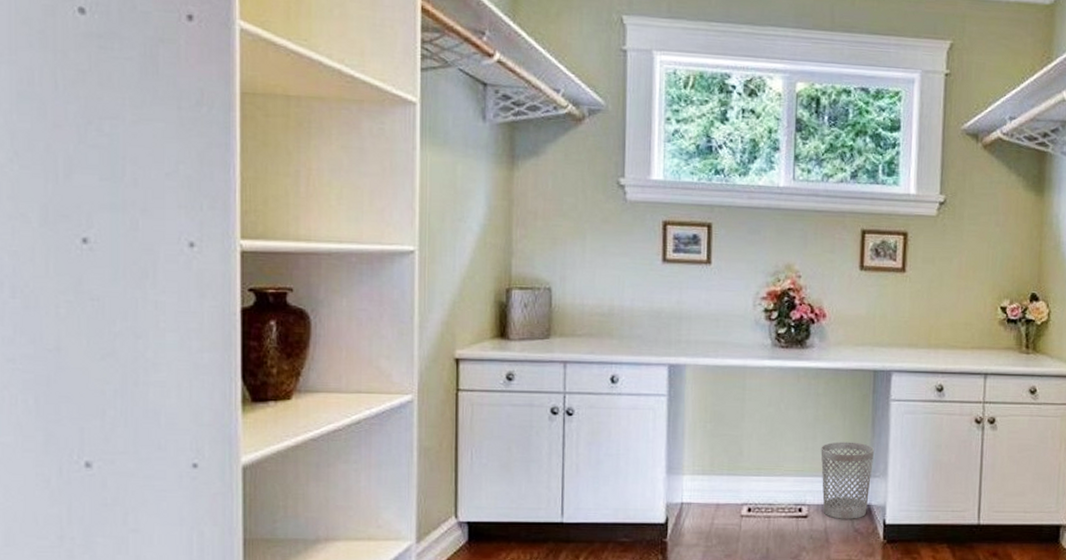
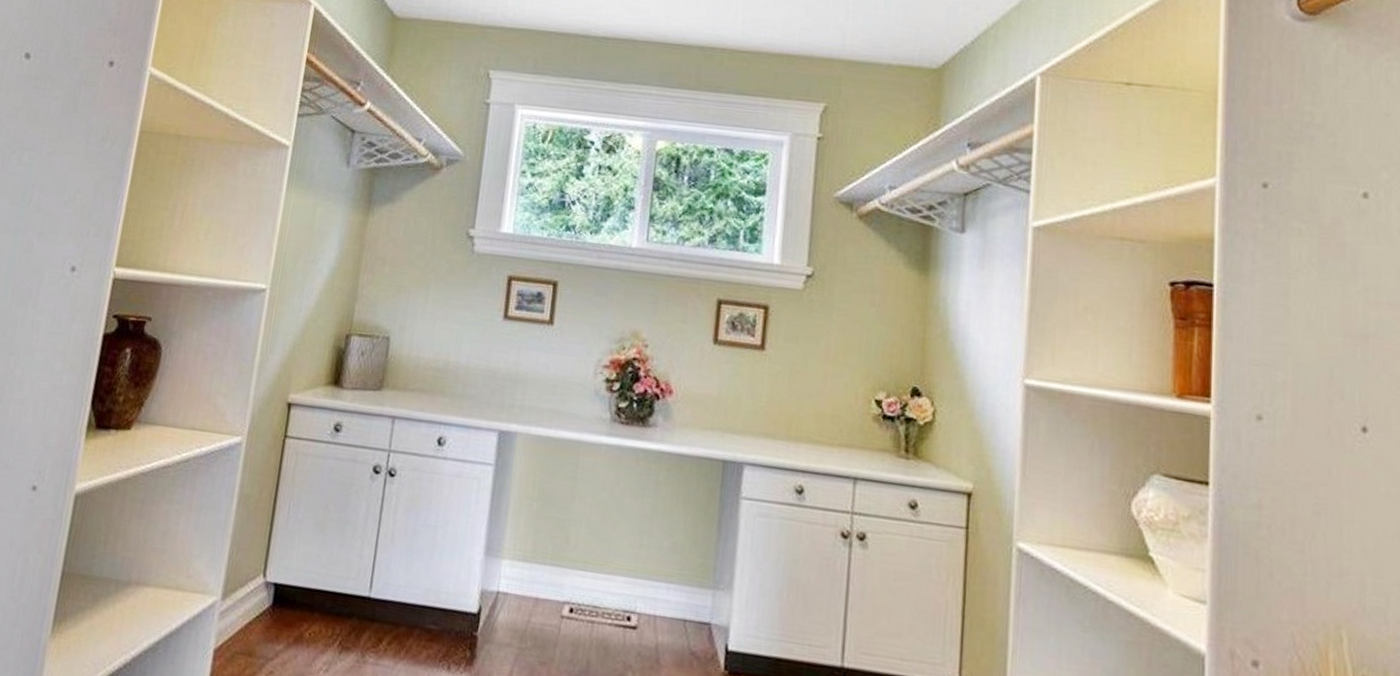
wastebasket: present [820,441,875,519] -> none [655,540,720,639]

